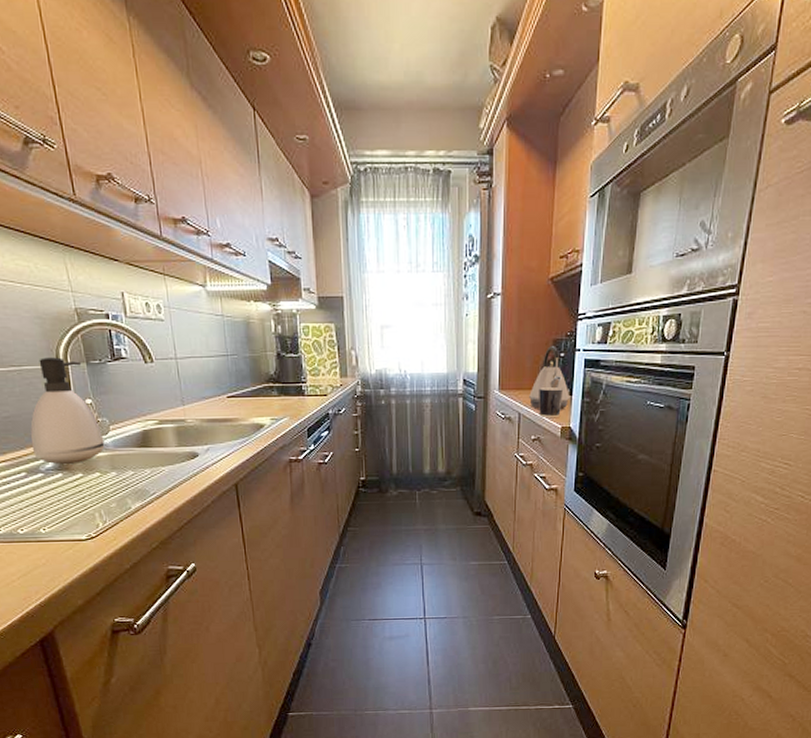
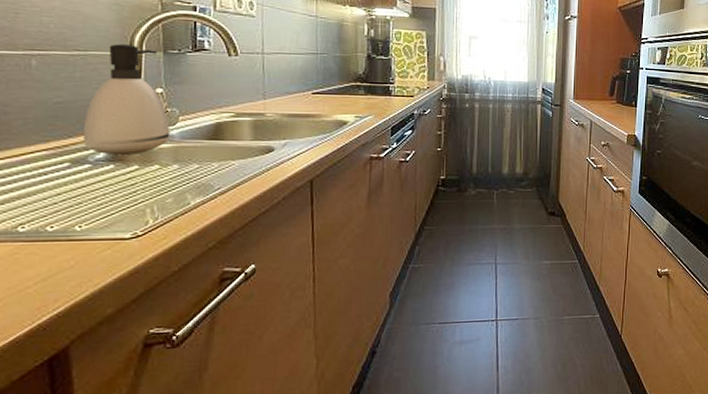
kettle: present [529,346,570,410] -> none [600,64,634,120]
mug: present [539,387,564,419] -> none [608,99,630,127]

